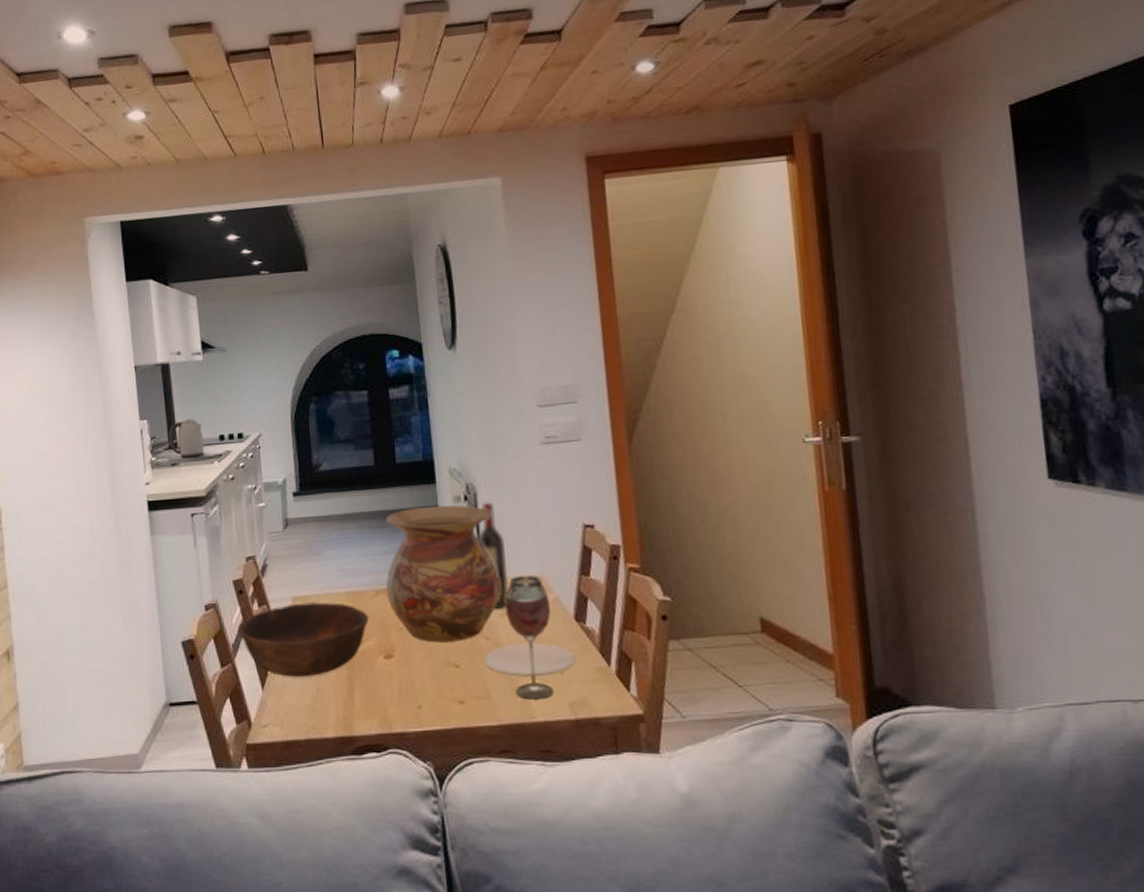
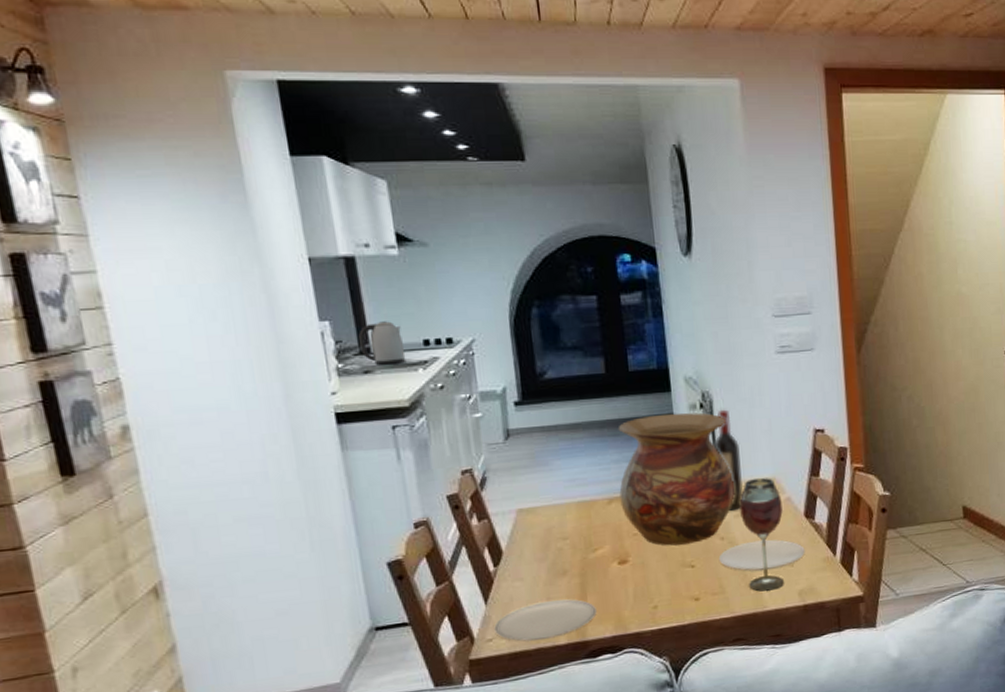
bowl: present [237,602,369,677] -> none [454,512,602,590]
plate: none [269,690,363,731] -> present [494,599,597,642]

